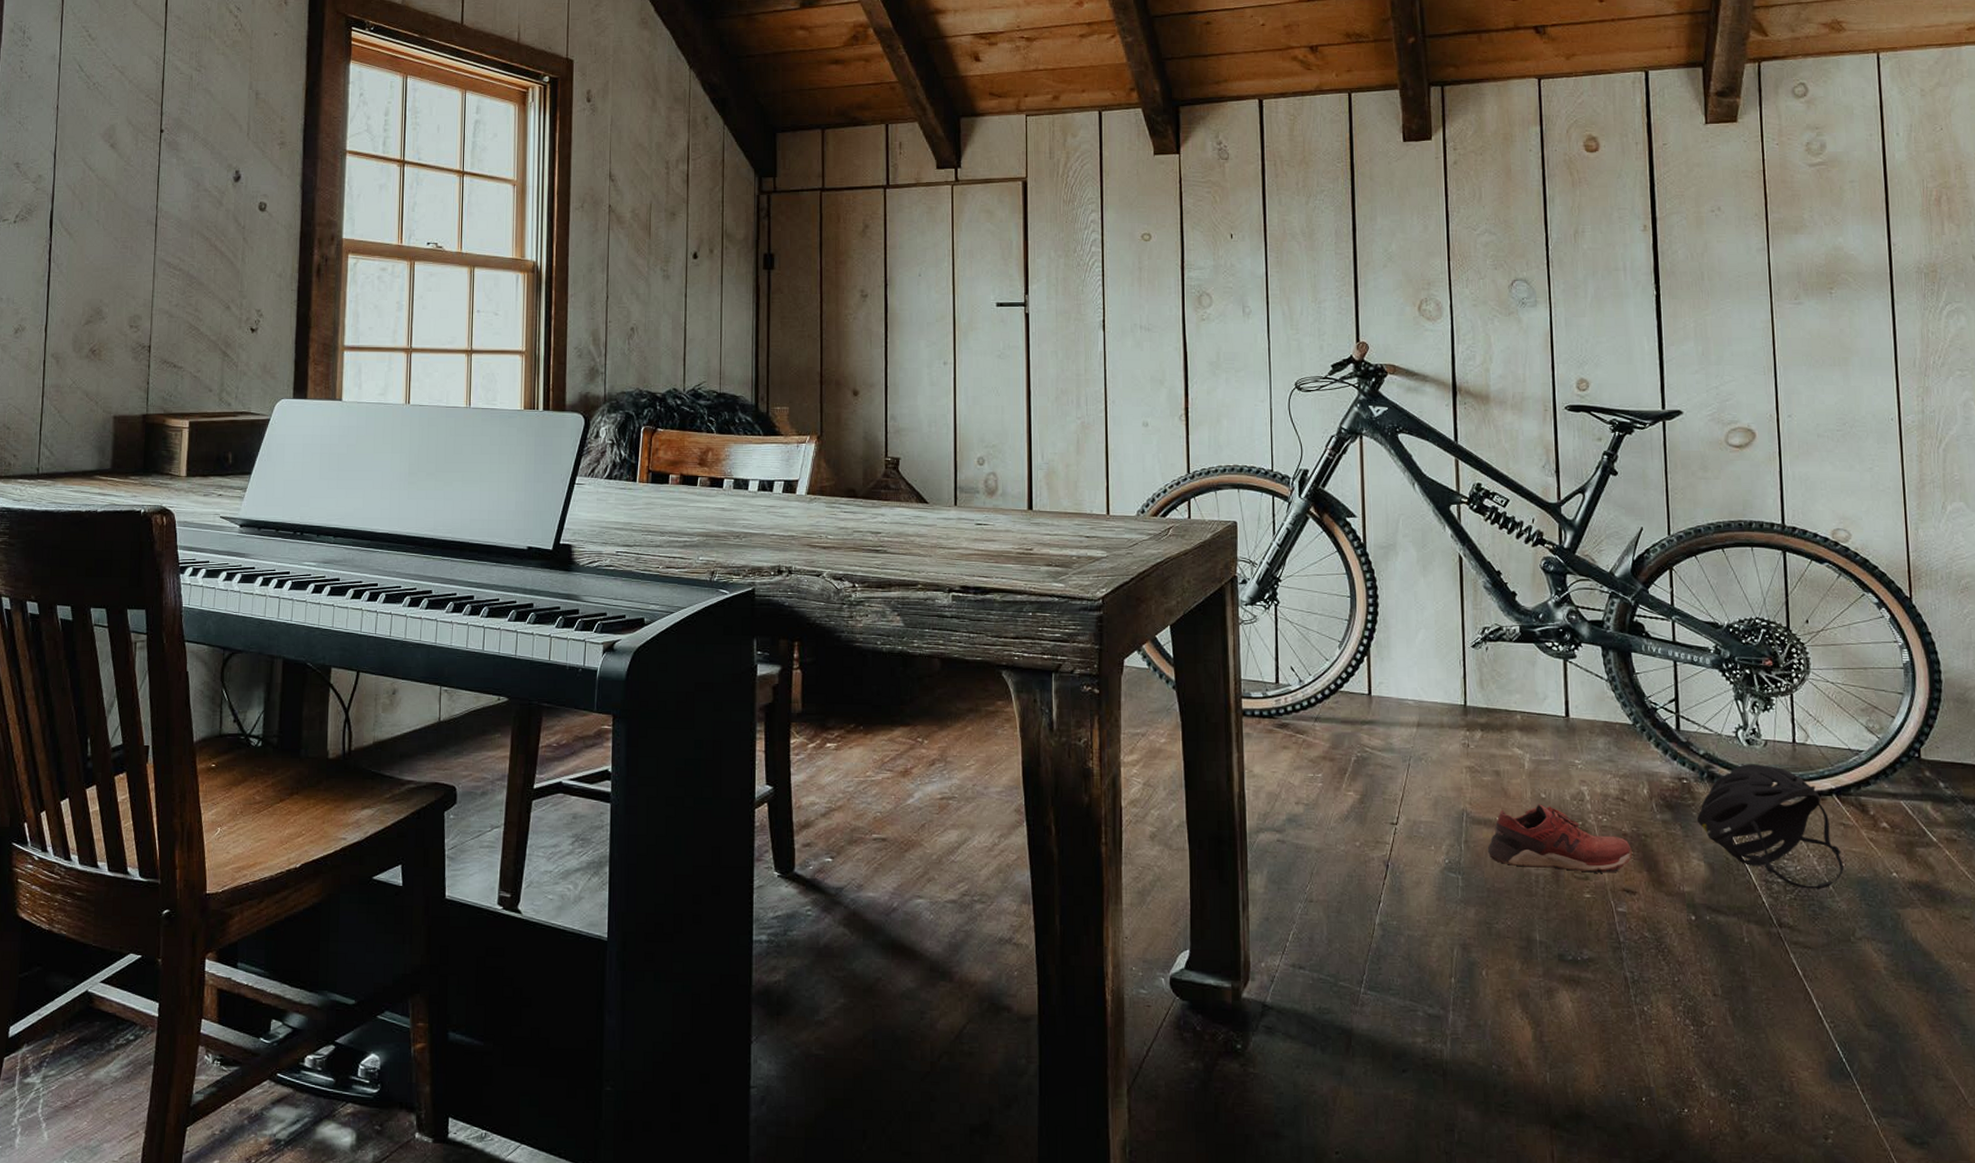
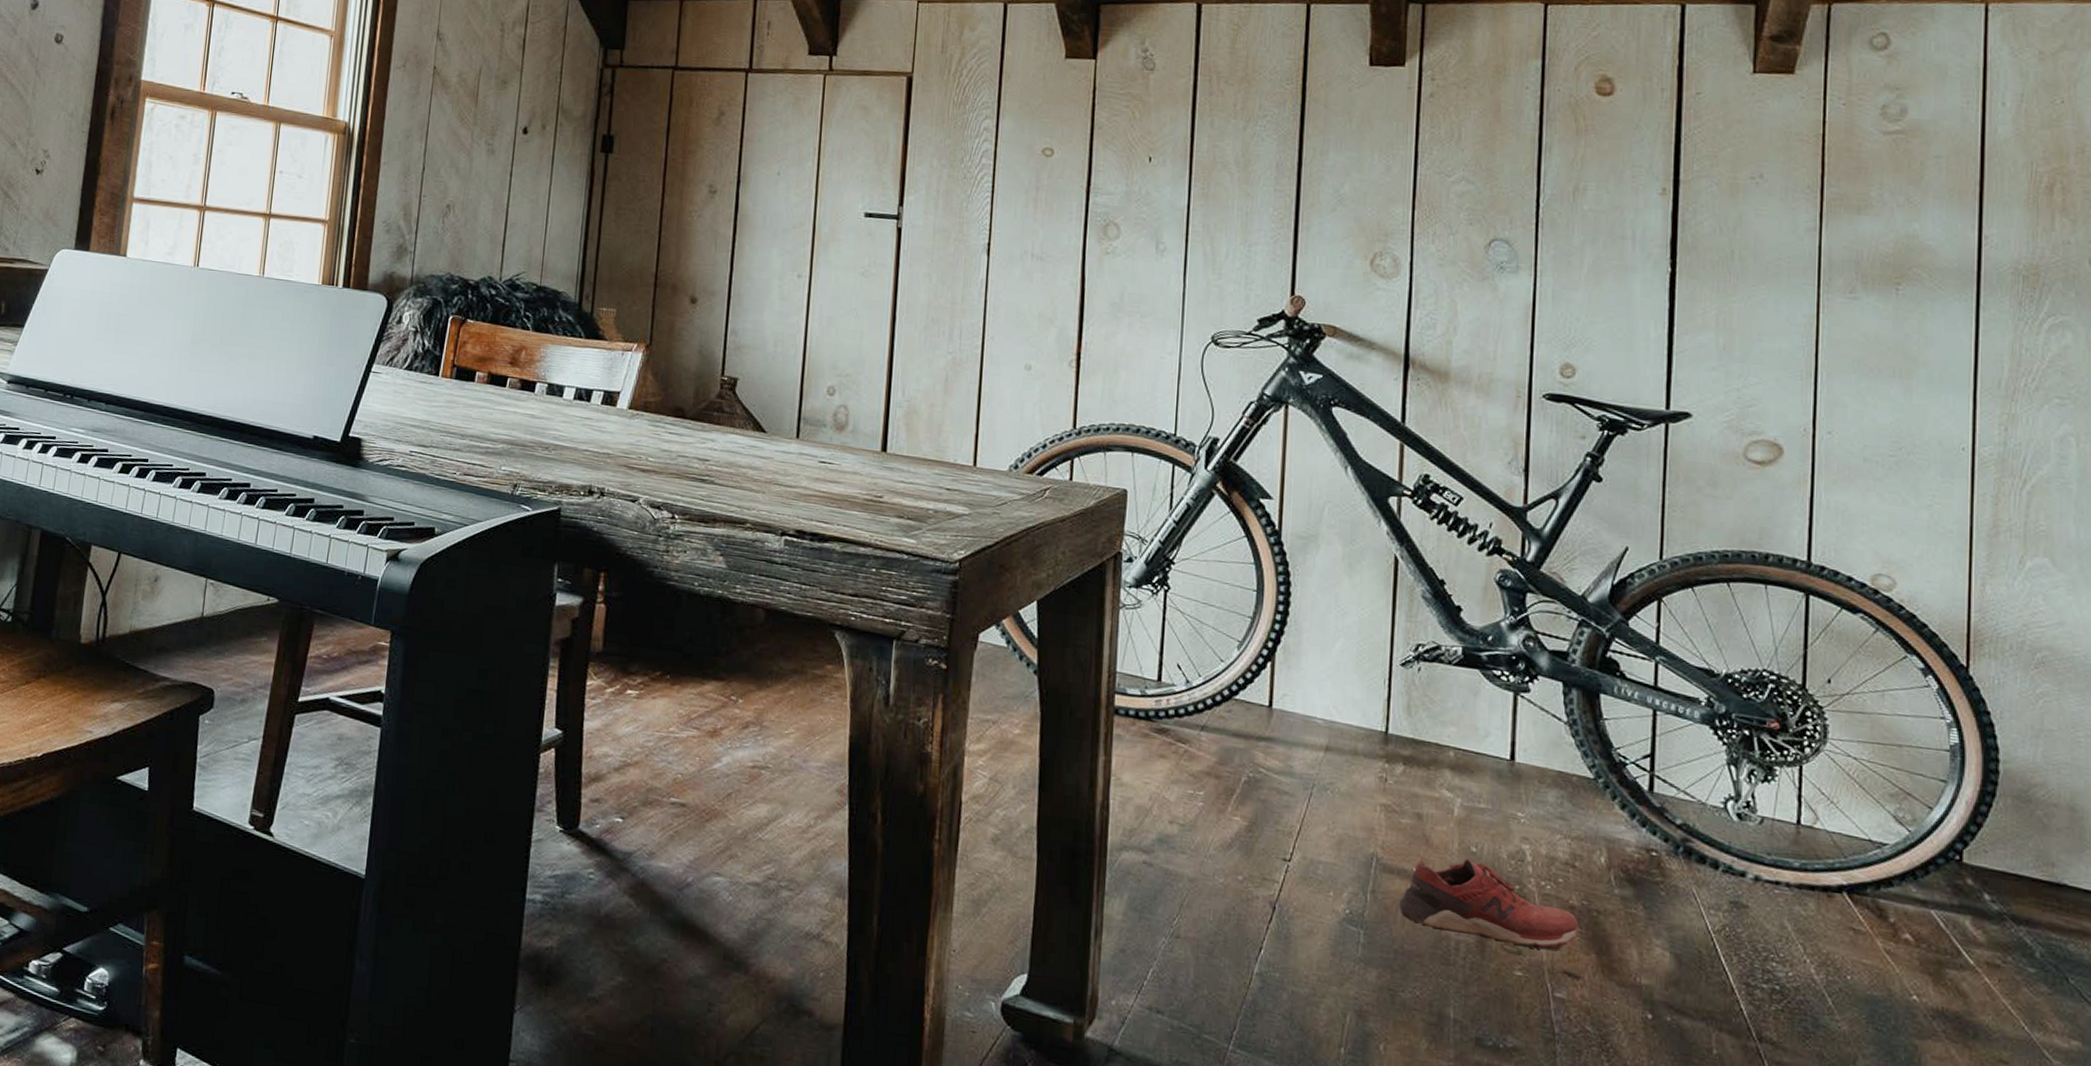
bicycle helmet: present [1696,764,1844,890] -> none [1665,842,1849,1004]

